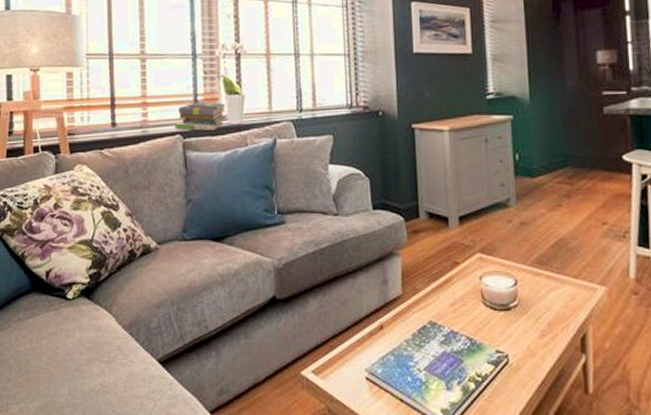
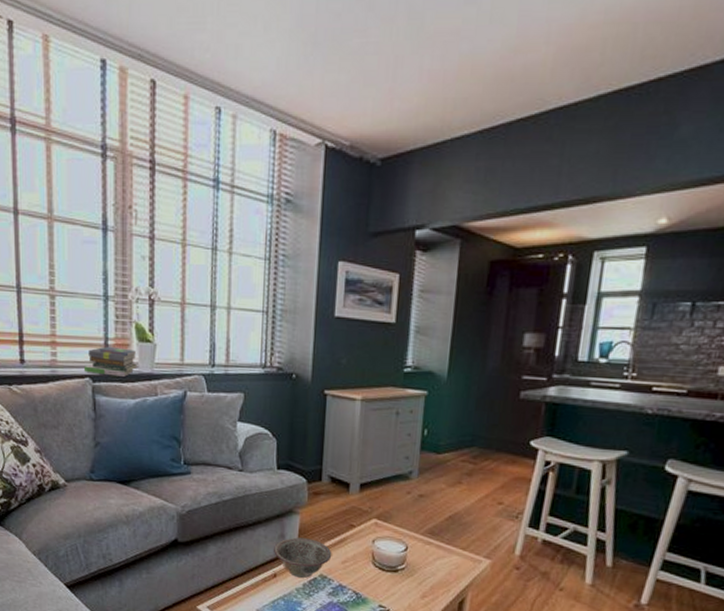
decorative bowl: none [377,282,440,327] -> present [274,537,332,578]

